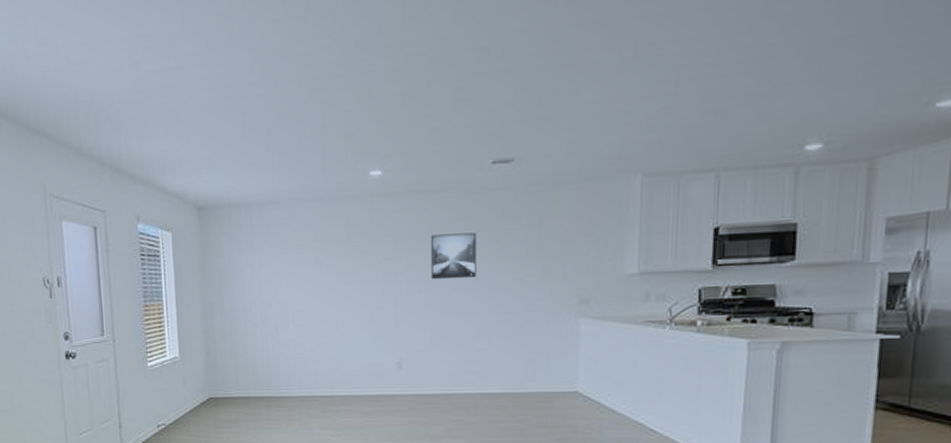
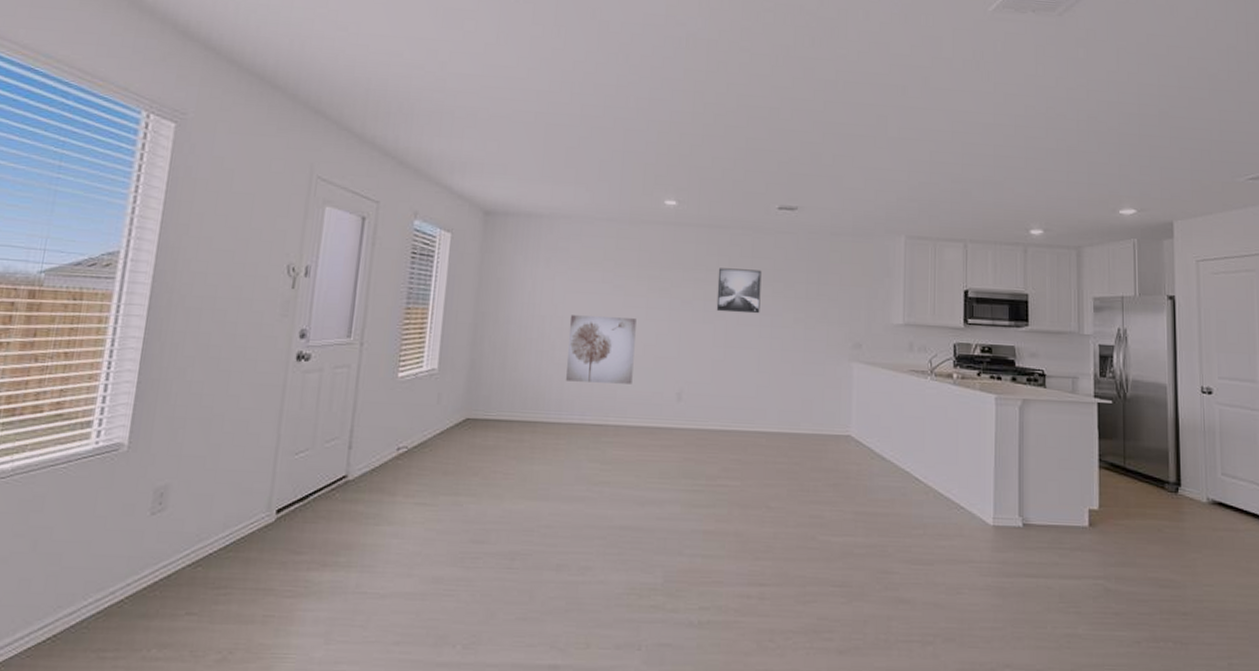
wall art: none [288,295,353,359] -> present [565,315,637,384]

